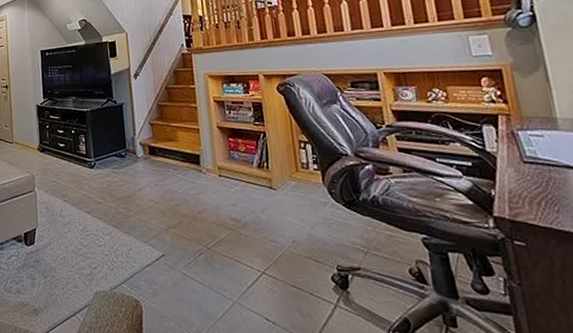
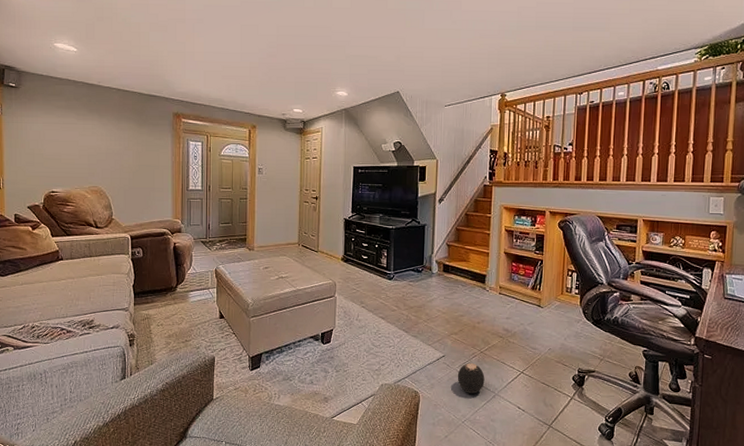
ball: none [183,263,218,302] -> present [457,363,485,394]

